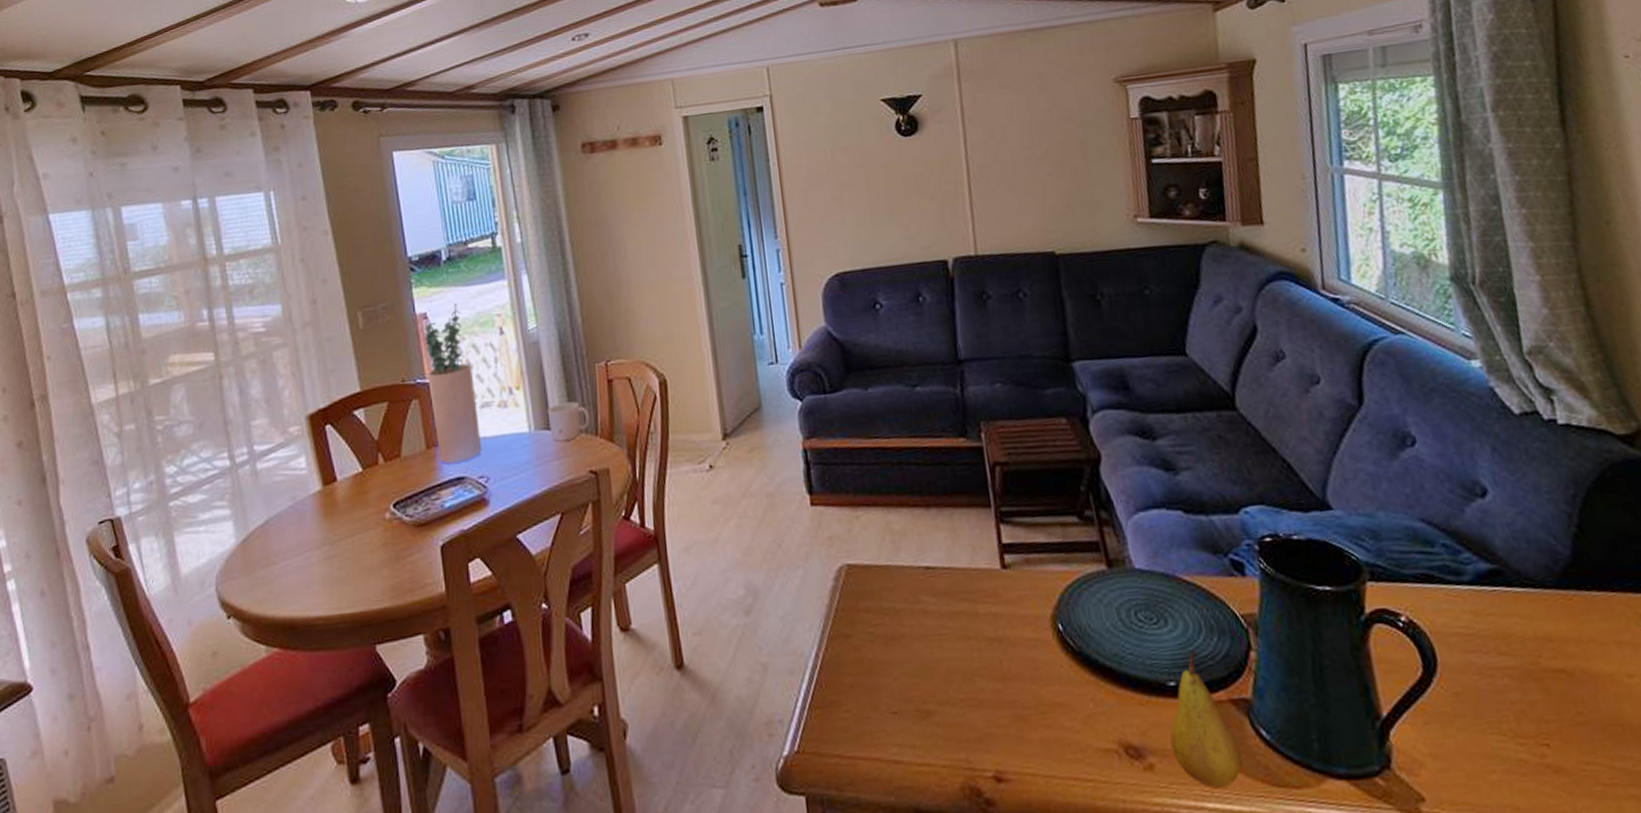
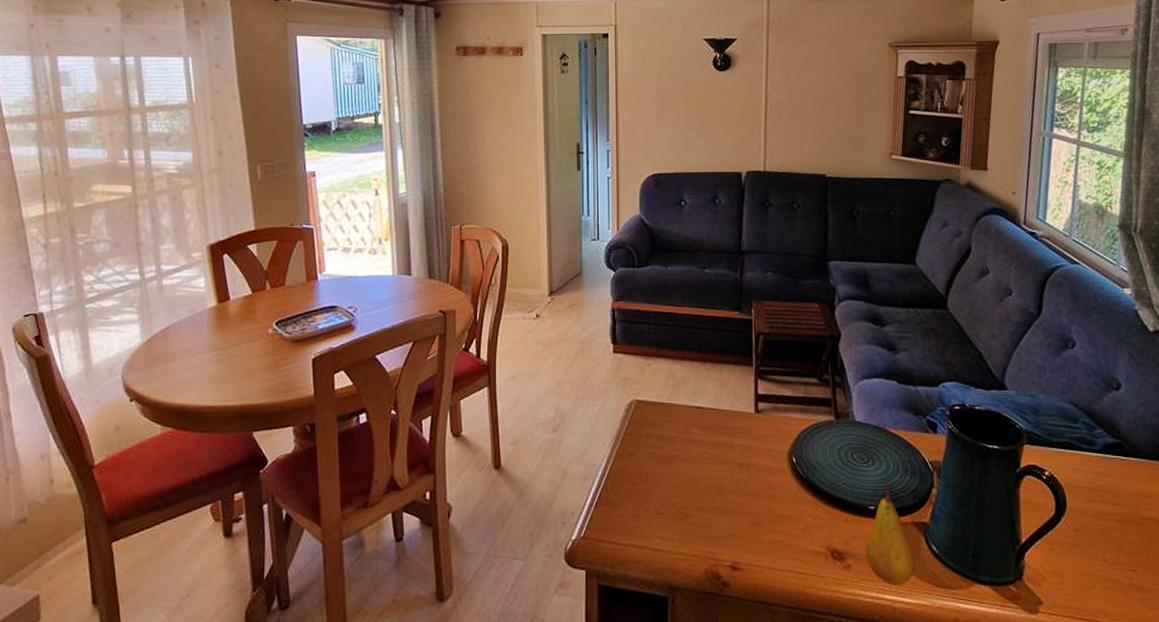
vase: present [424,303,482,465] -> none [312,166,353,295]
mug: present [547,401,591,442] -> none [409,254,444,285]

